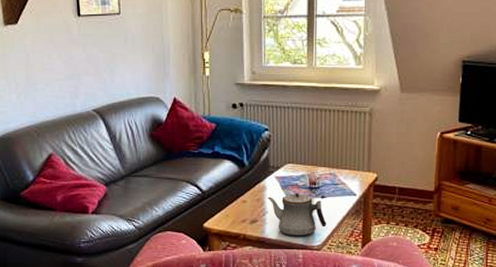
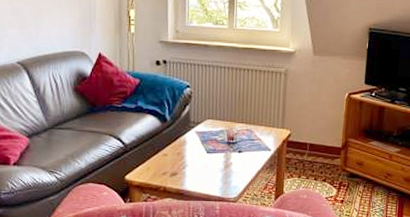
teapot: present [267,193,327,237] -> none [187,148,243,189]

